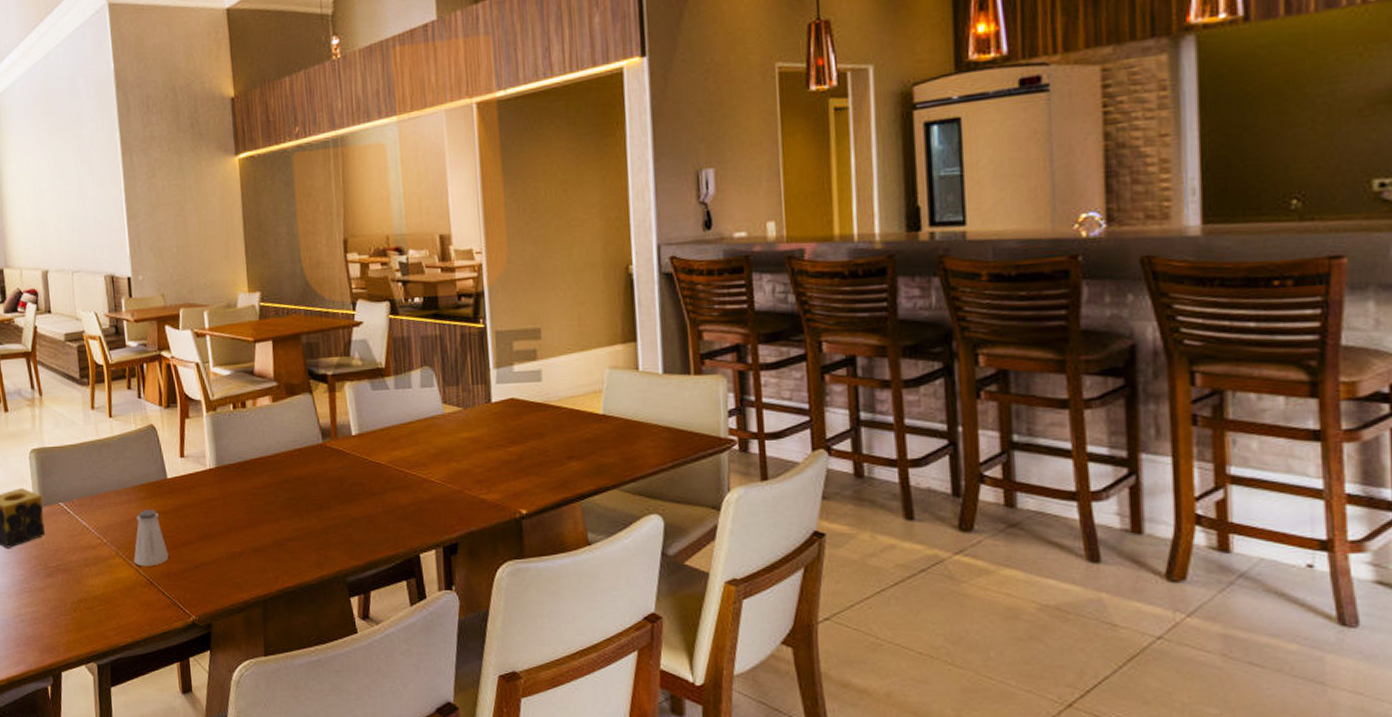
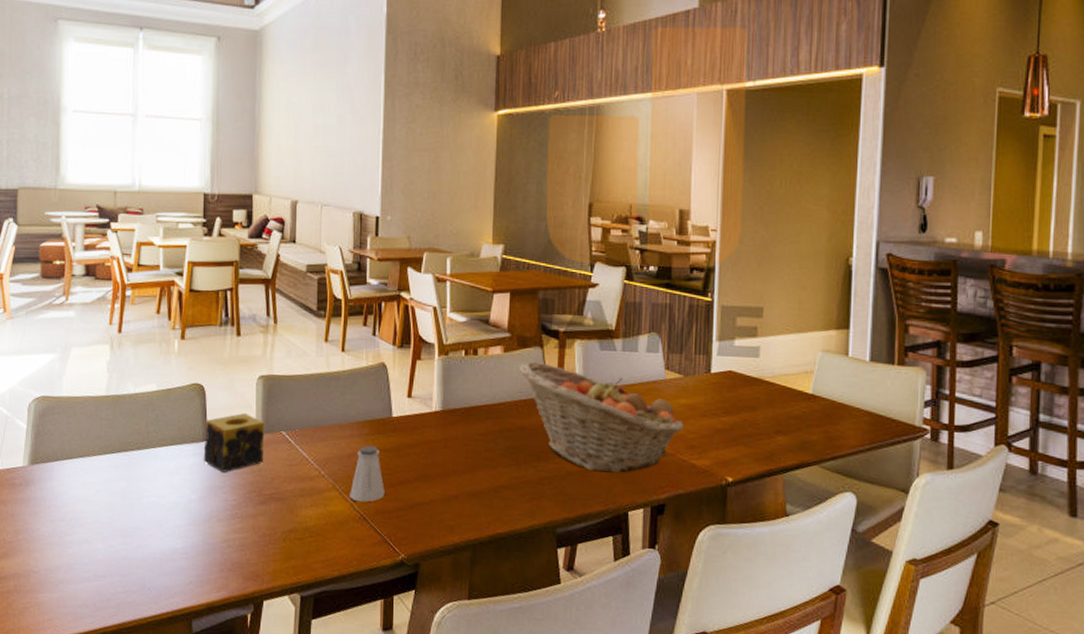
fruit basket: none [291,409,469,516] -> present [520,362,684,473]

